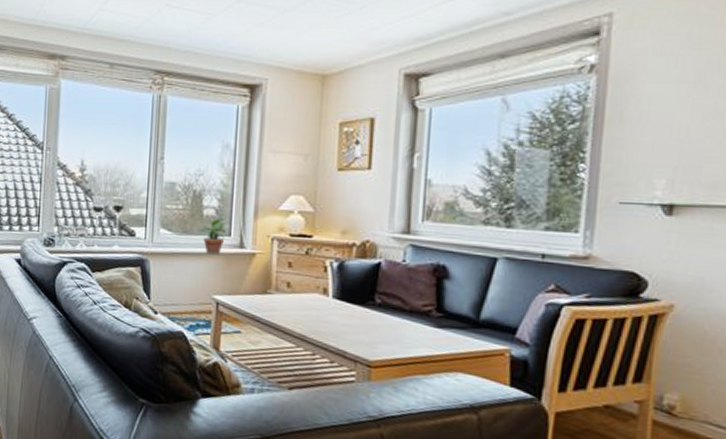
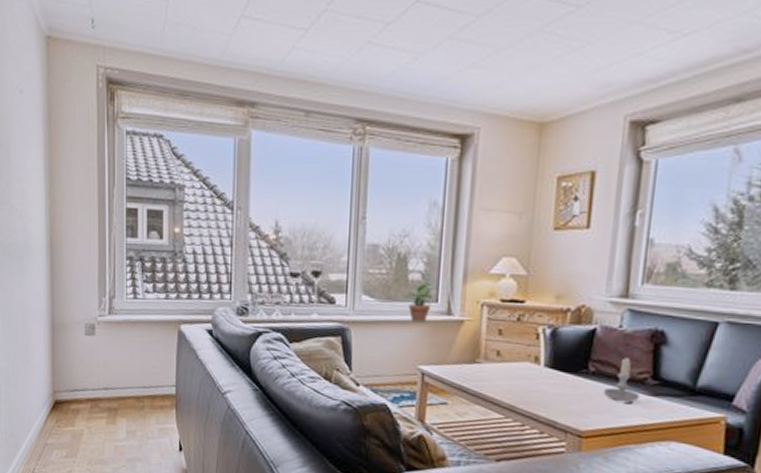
candle: none [390,290,425,334] -> present [603,357,640,403]

